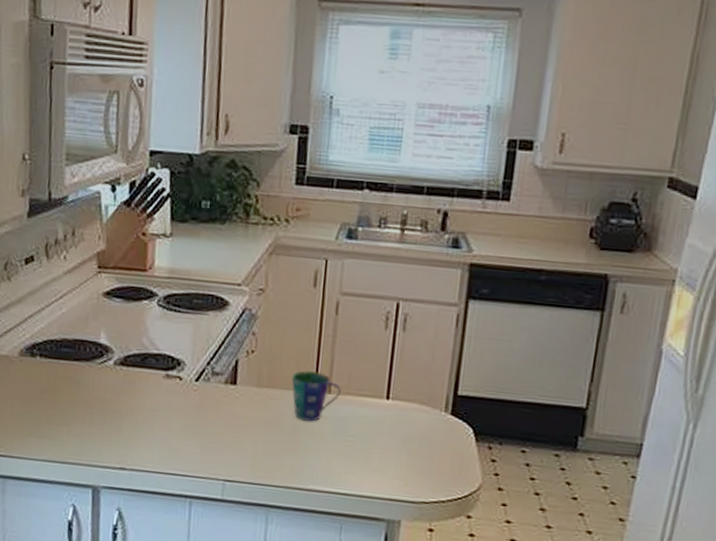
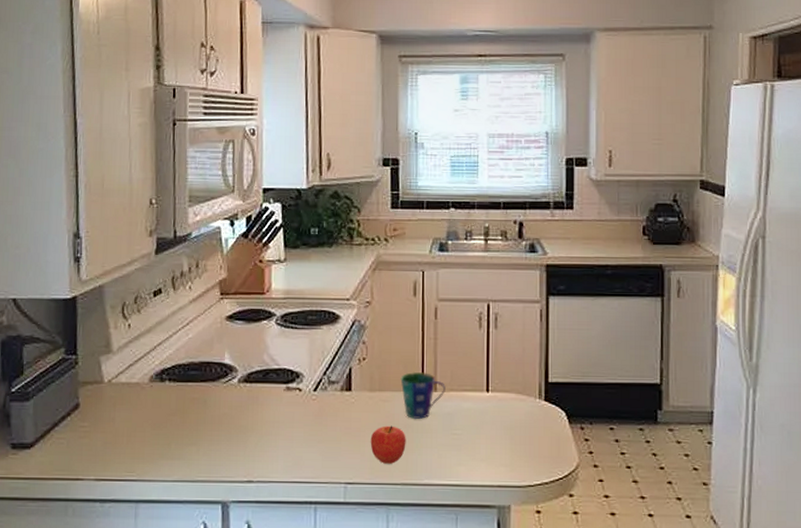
fruit: none [253,425,293,465] -> present [370,425,406,464]

